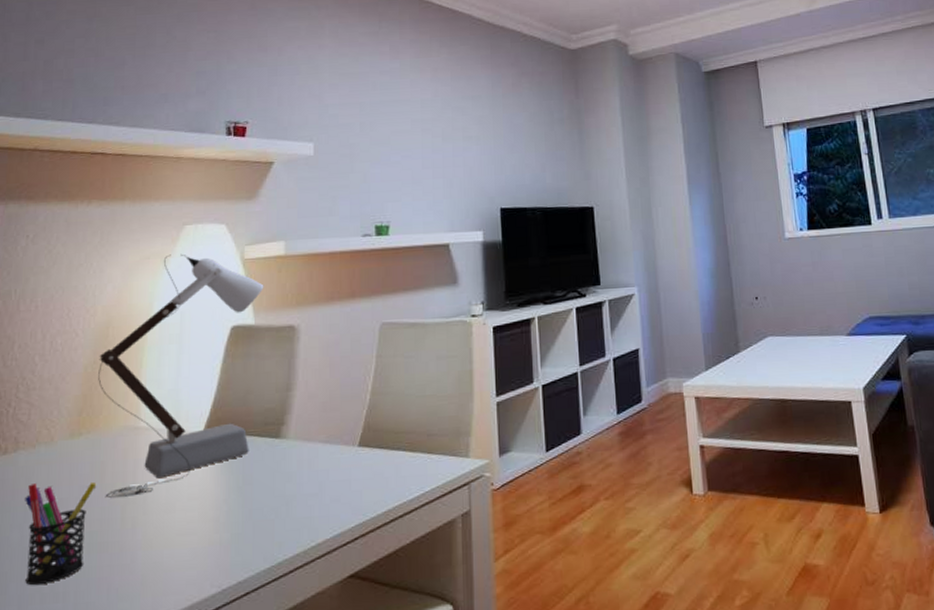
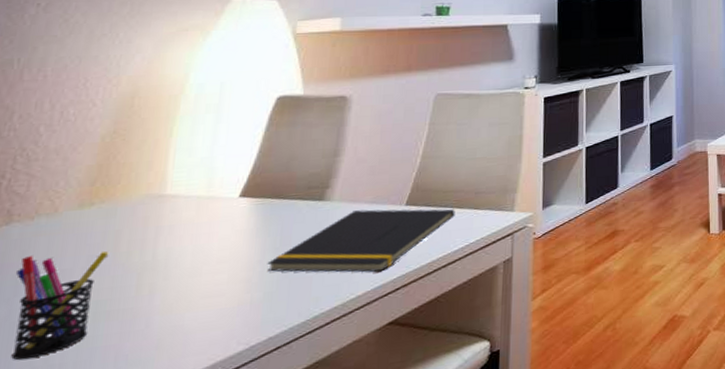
desk lamp: present [98,254,264,498] -> none [117,26,316,266]
notepad: none [232,449,408,519] -> present [267,209,455,273]

